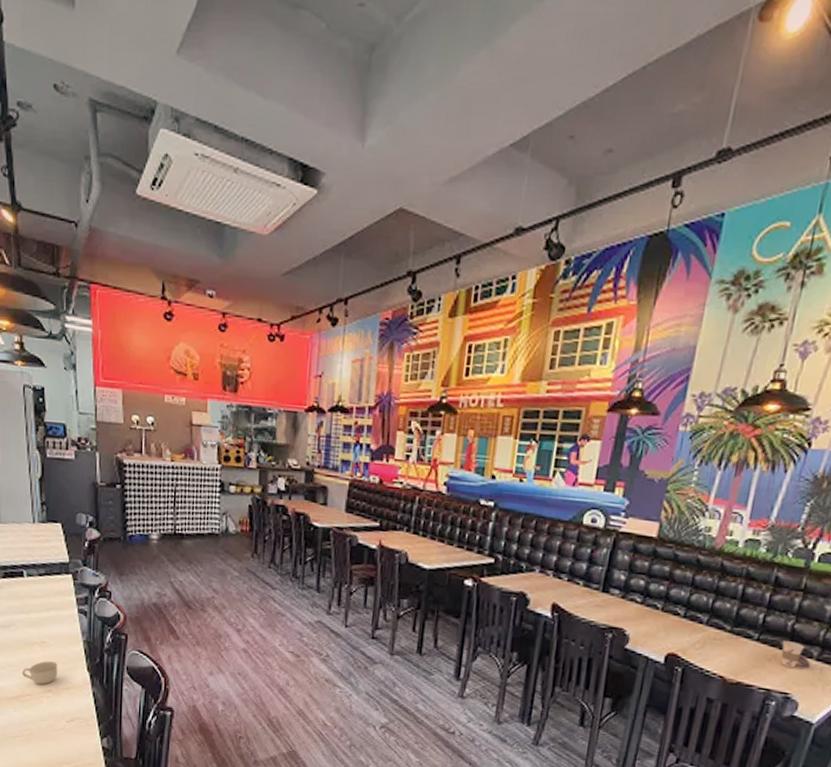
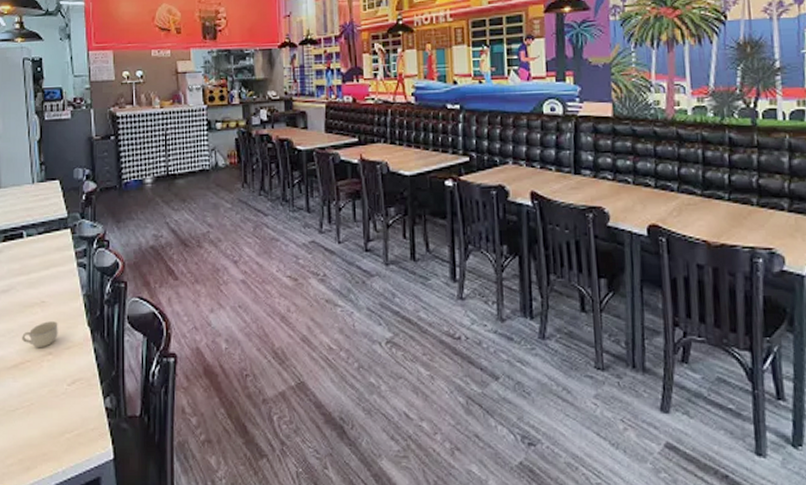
cup: present [781,641,811,669] -> none [753,197,785,223]

